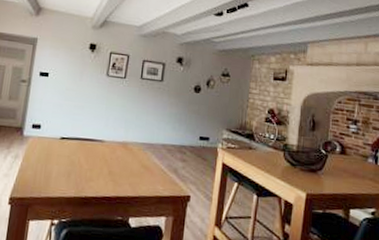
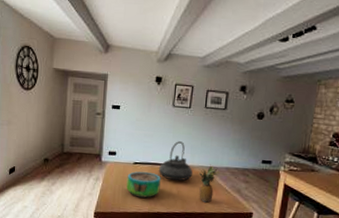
decorative bowl: none [50,147,91,180] -> present [126,171,161,198]
teapot: none [88,114,127,160] -> present [158,141,193,181]
fruit: none [132,140,156,185] -> present [198,164,220,203]

